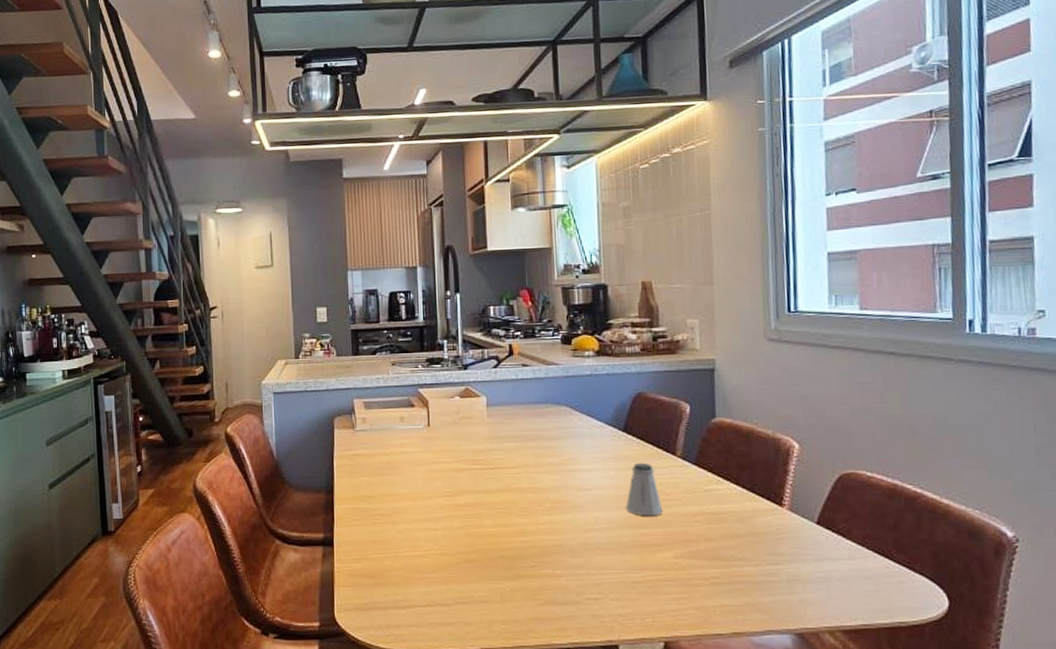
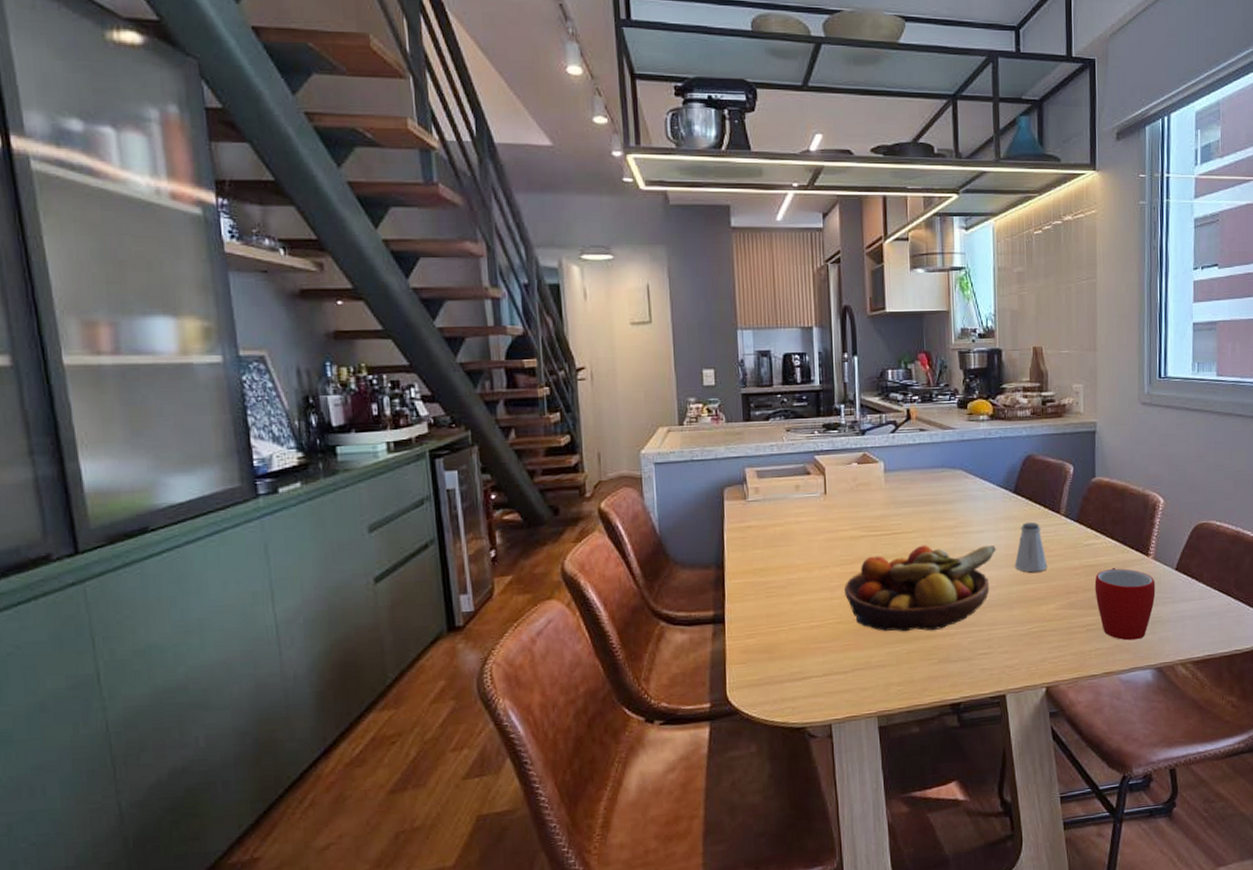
fruit bowl: none [448,481,605,570] -> present [845,545,996,632]
mug: none [718,517,793,599] -> present [1094,568,1156,641]

